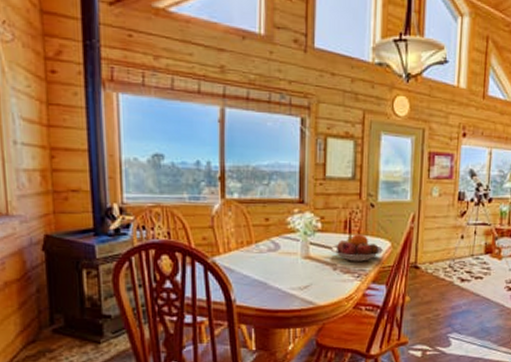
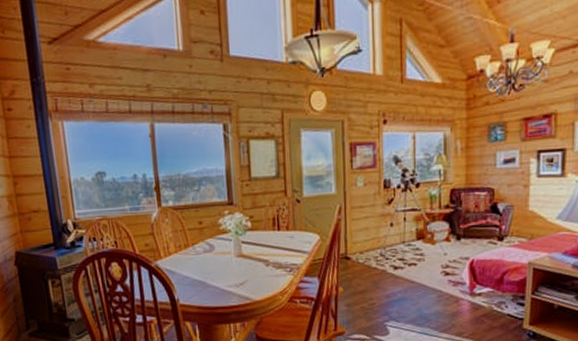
fruit bowl: present [330,233,384,261] -> none [261,229,314,257]

